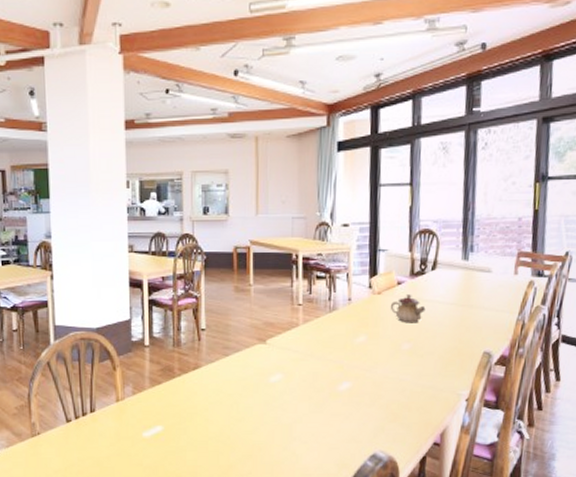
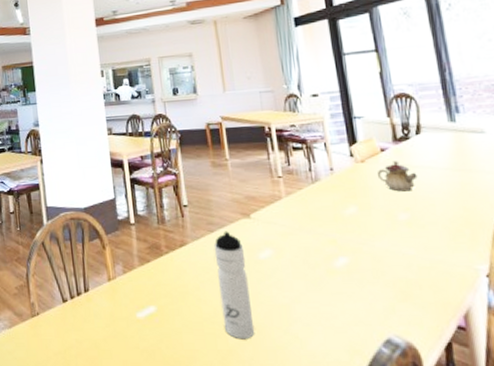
water bottle: none [227,355,257,456] -> present [213,231,255,340]

